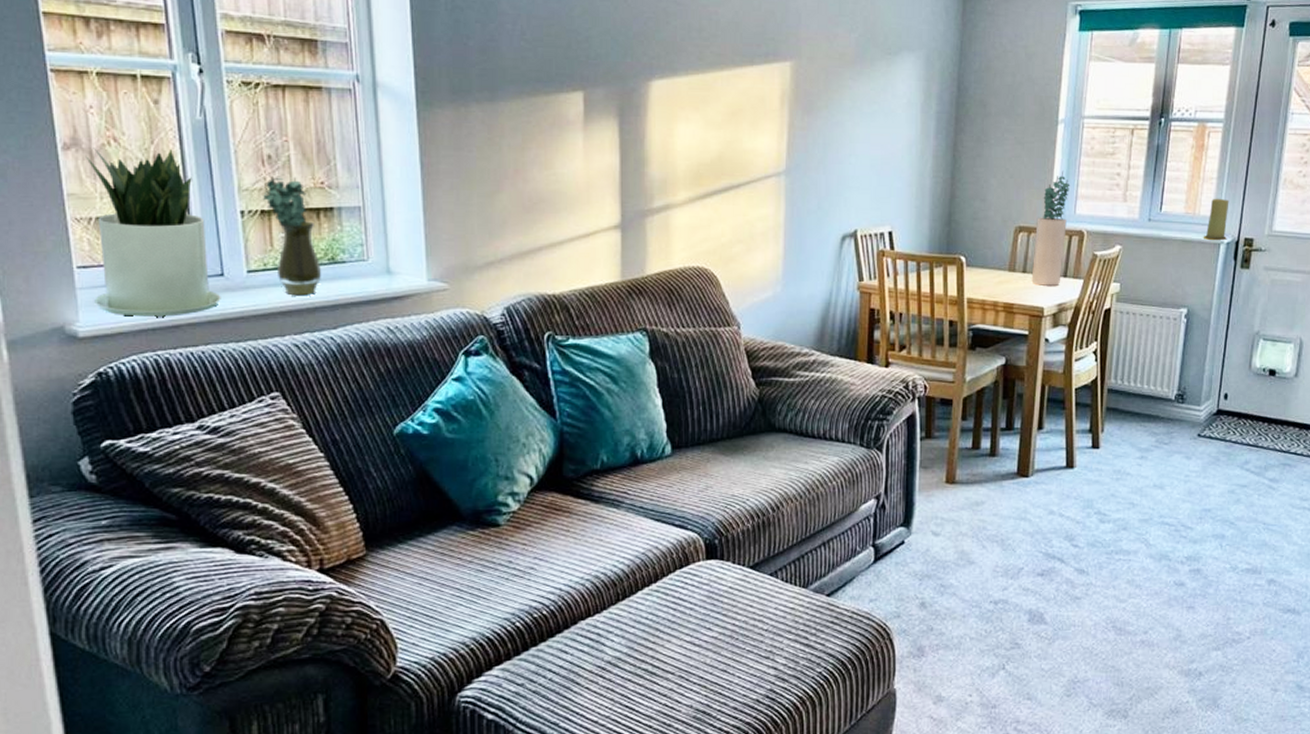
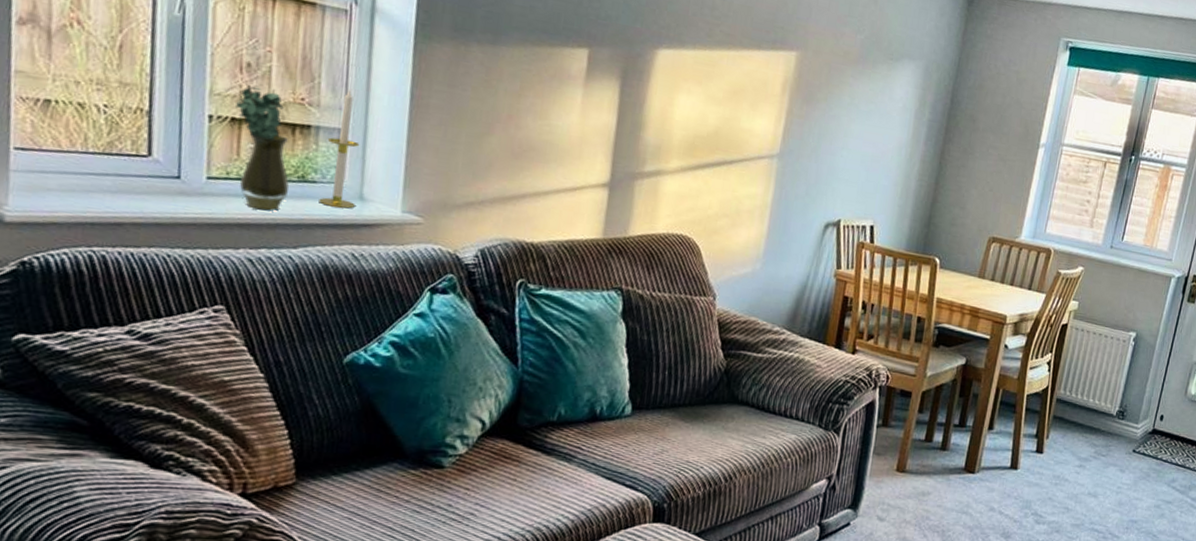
planter: present [85,148,221,317] -> none [29,27,174,214]
candle: none [349,166,384,284] -> present [319,88,360,209]
vase: present [1031,170,1071,286] -> none [998,191,1044,297]
candle: present [1204,198,1229,241] -> none [1158,235,1184,275]

